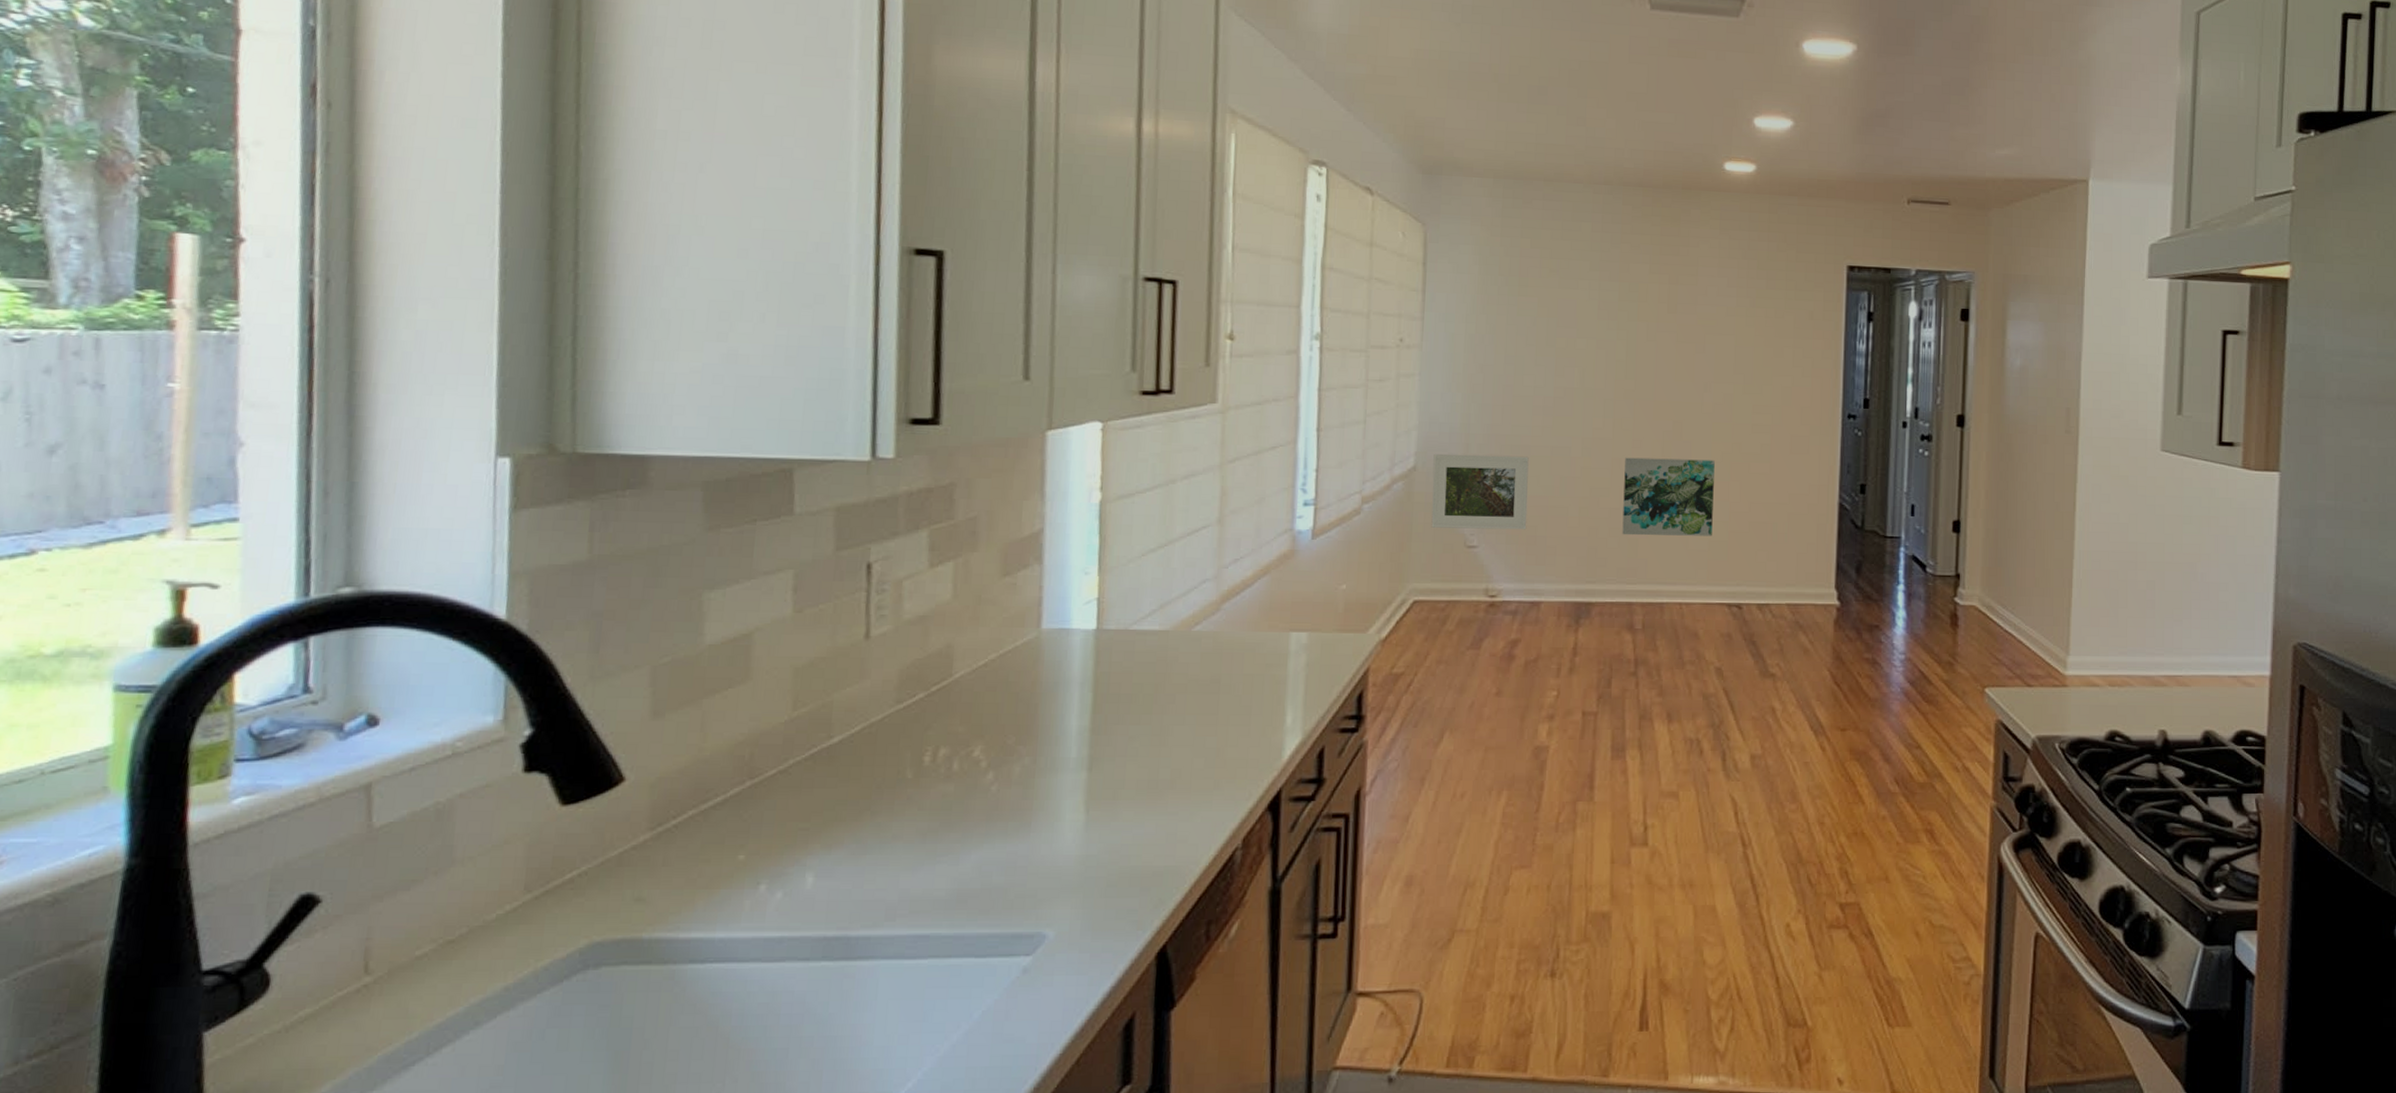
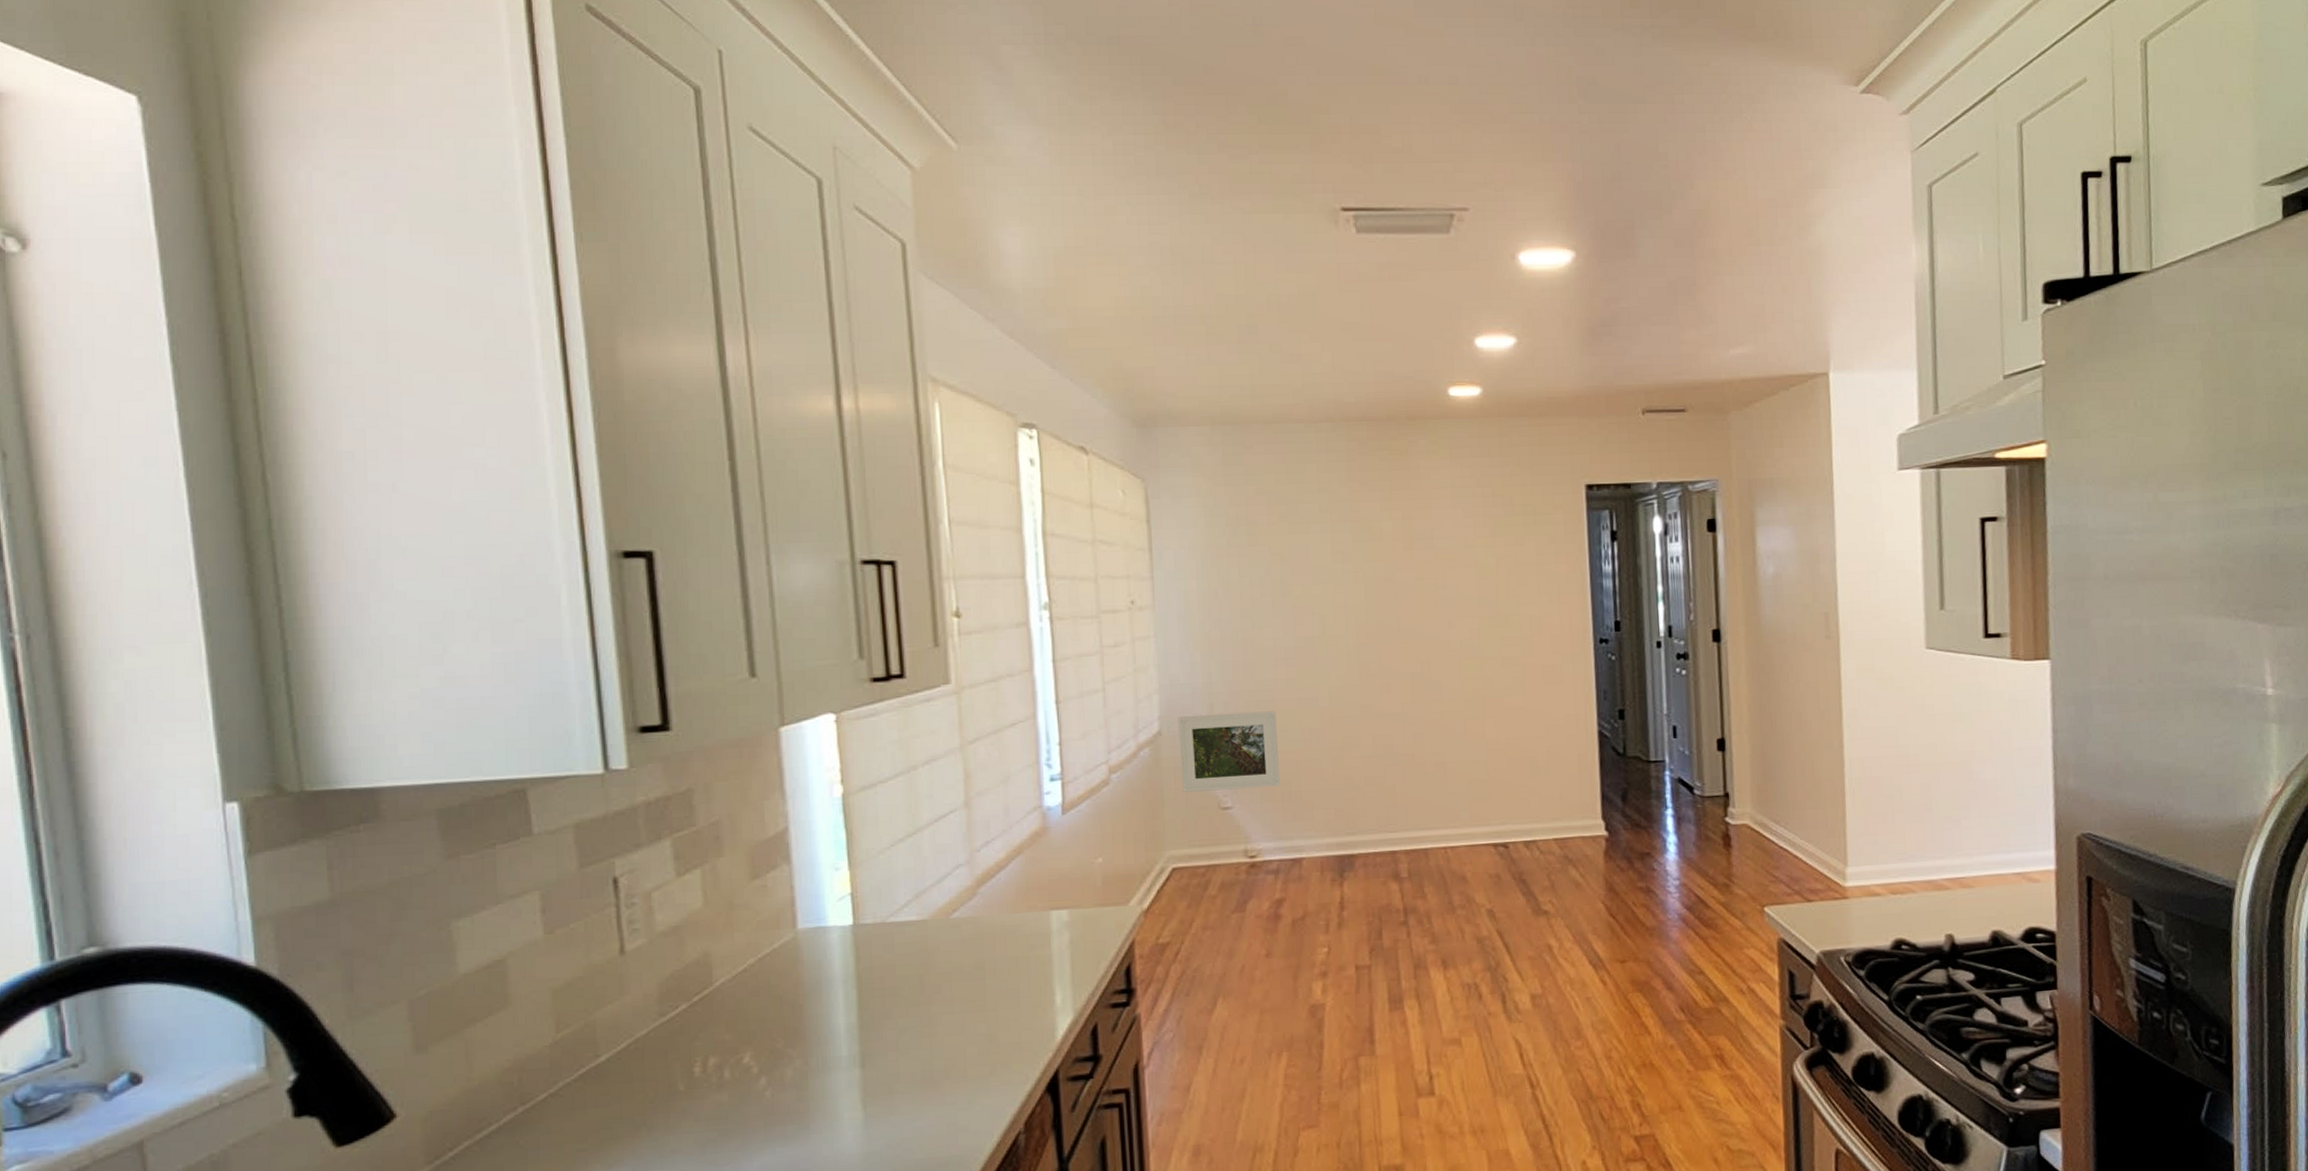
wall art: present [1622,457,1715,536] -> none [1374,698,1471,783]

